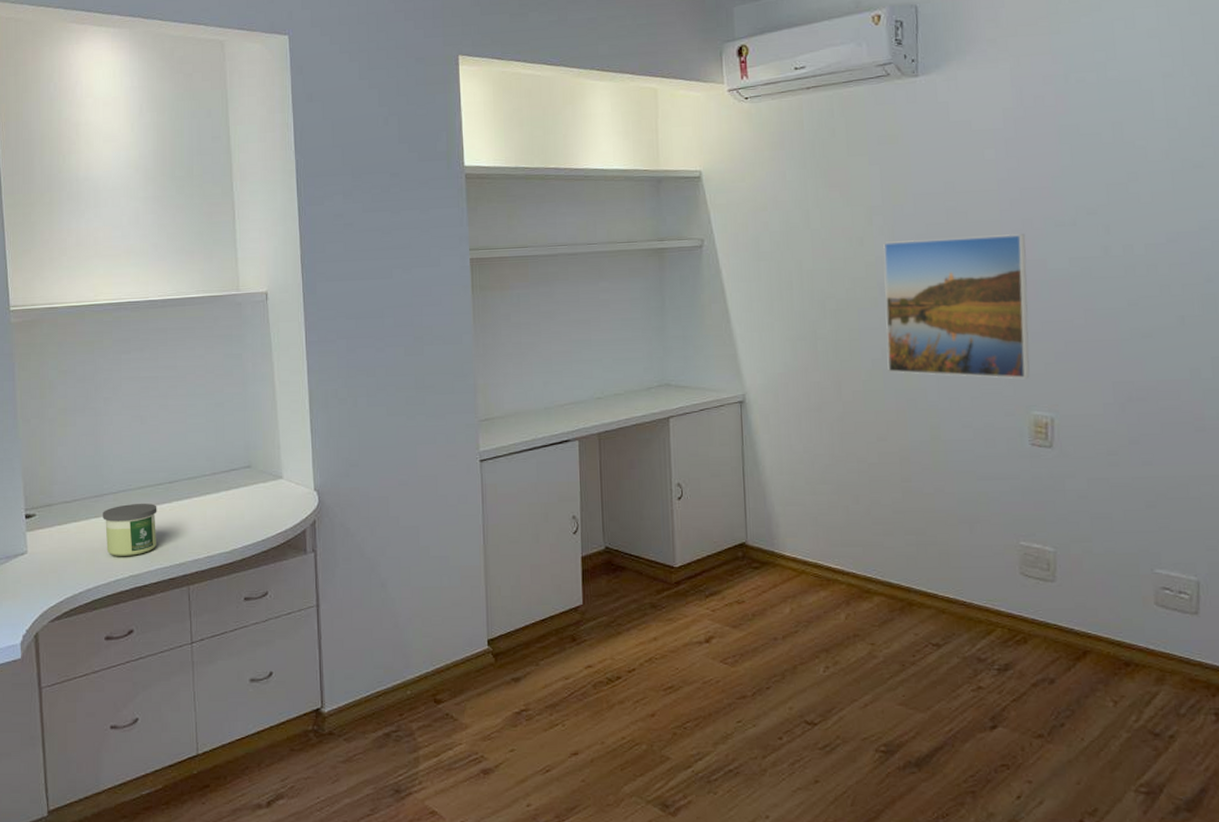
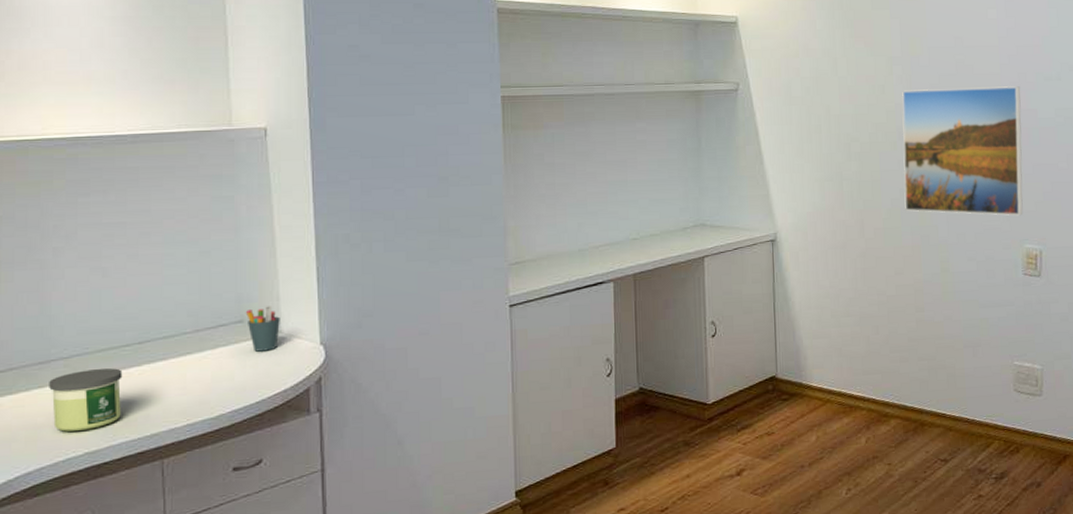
pen holder: none [252,453,281,495] -> present [245,306,280,352]

